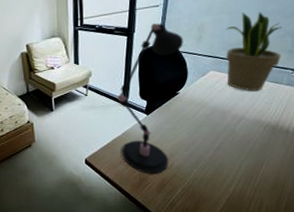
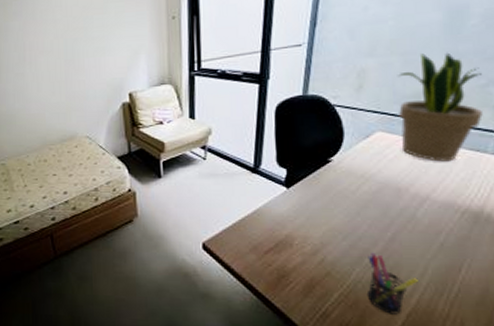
desk lamp: present [117,23,184,174] -> none [246,67,337,270]
pen holder: none [200,158,235,200] -> present [366,252,418,315]

